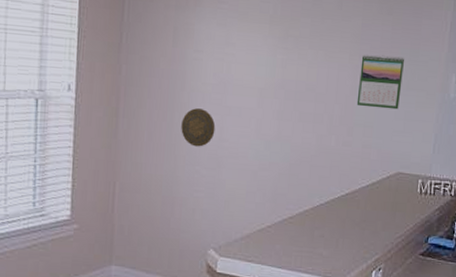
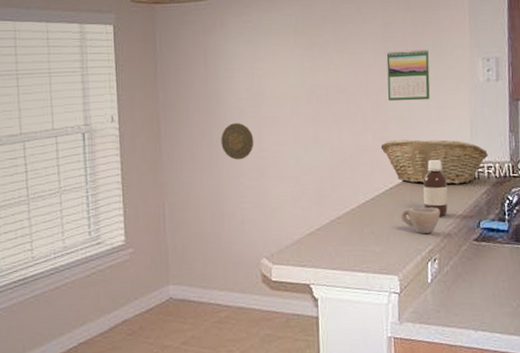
fruit basket: none [342,146,448,198] -> present [380,139,489,185]
cup: none [353,215,392,243] -> present [401,206,440,233]
bottle: none [376,170,403,227] -> present [423,159,448,216]

